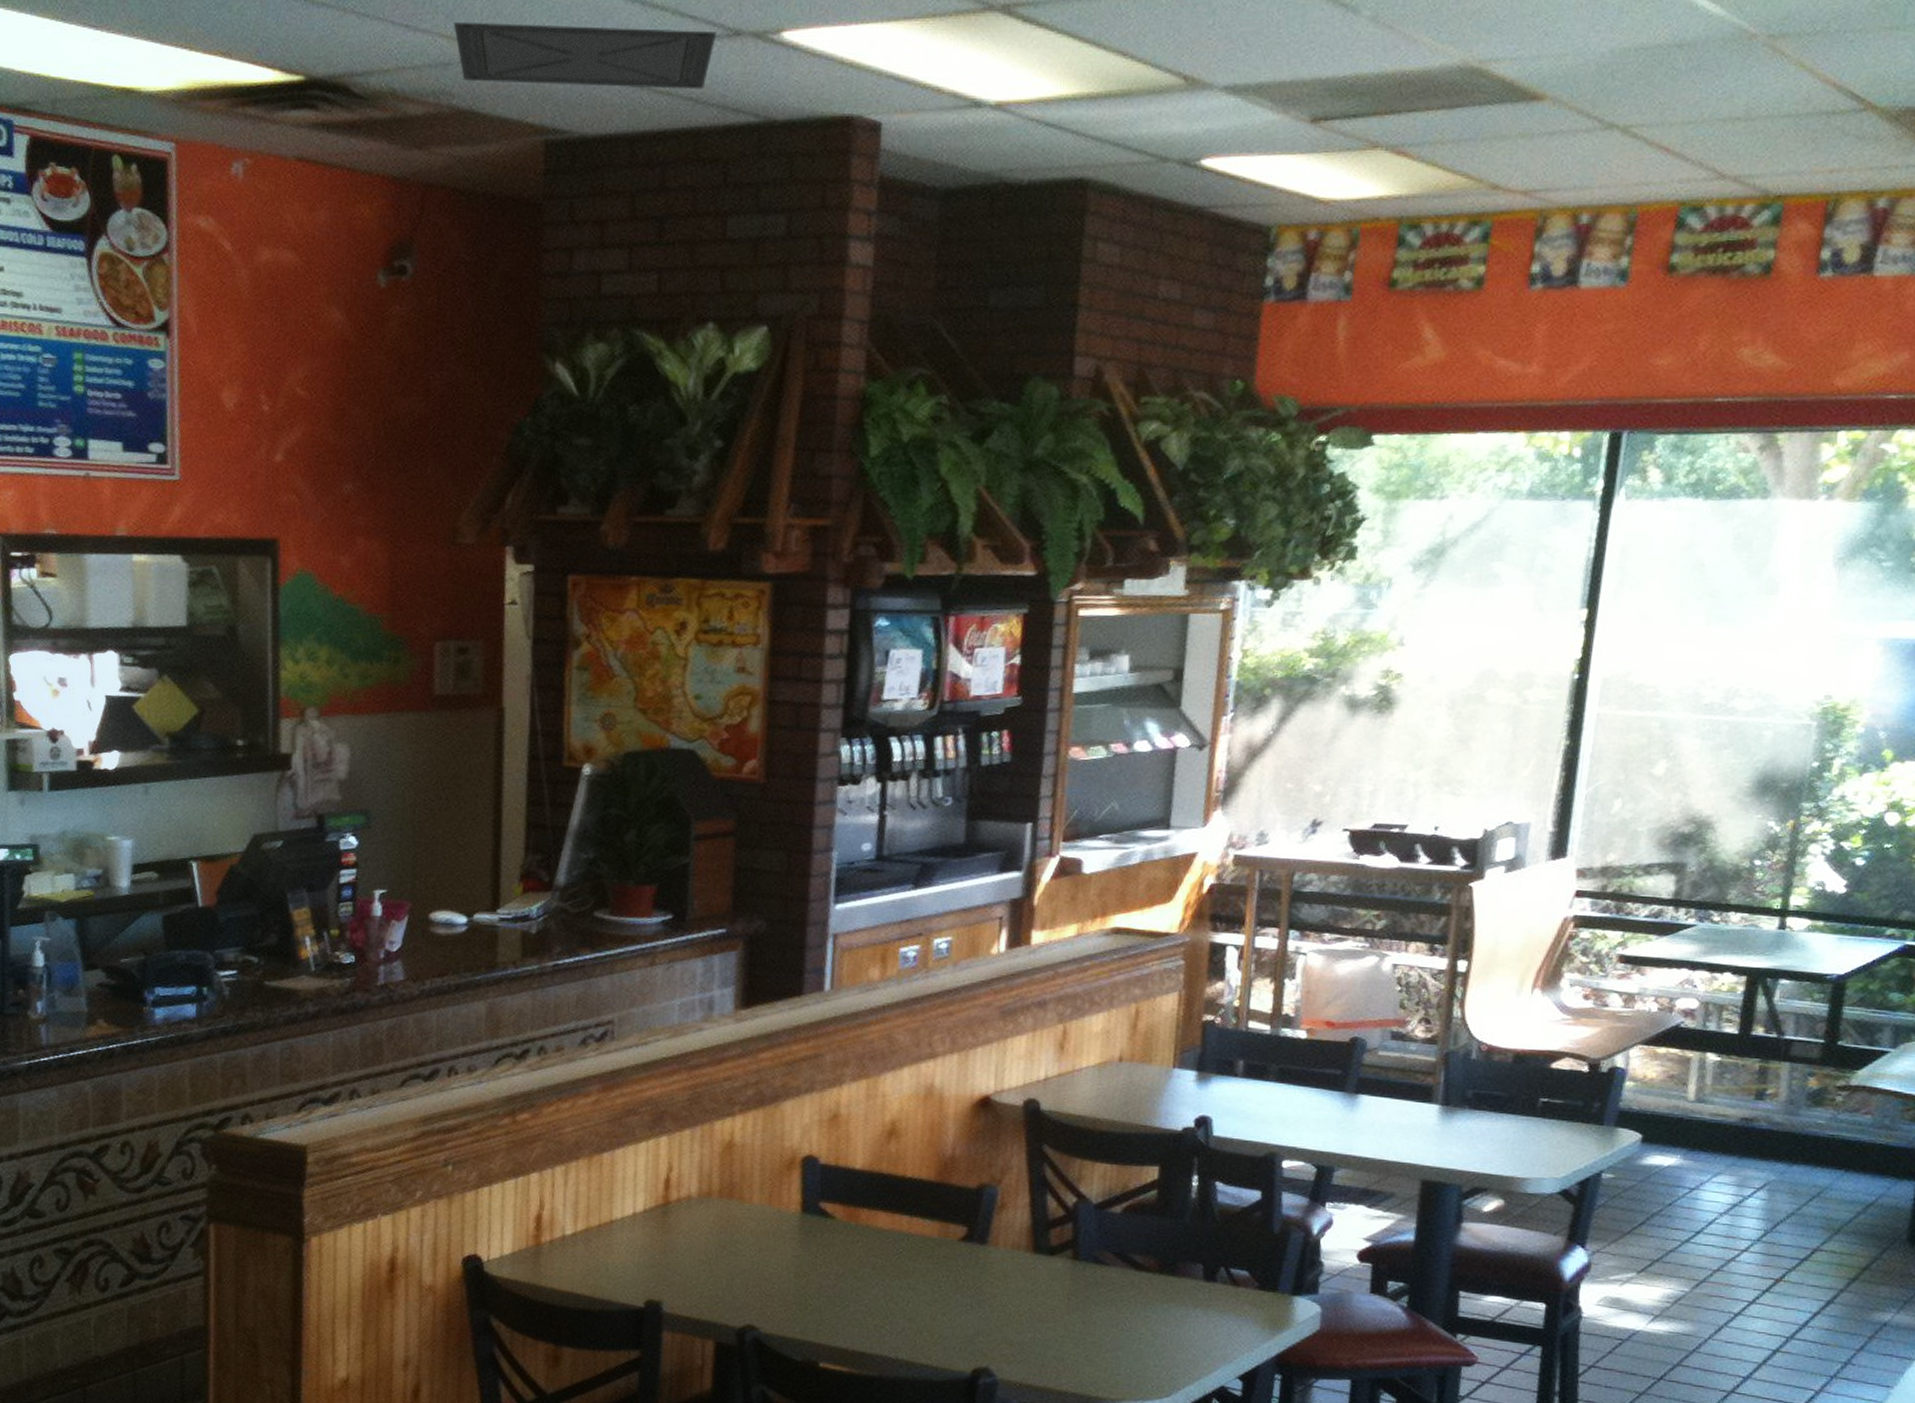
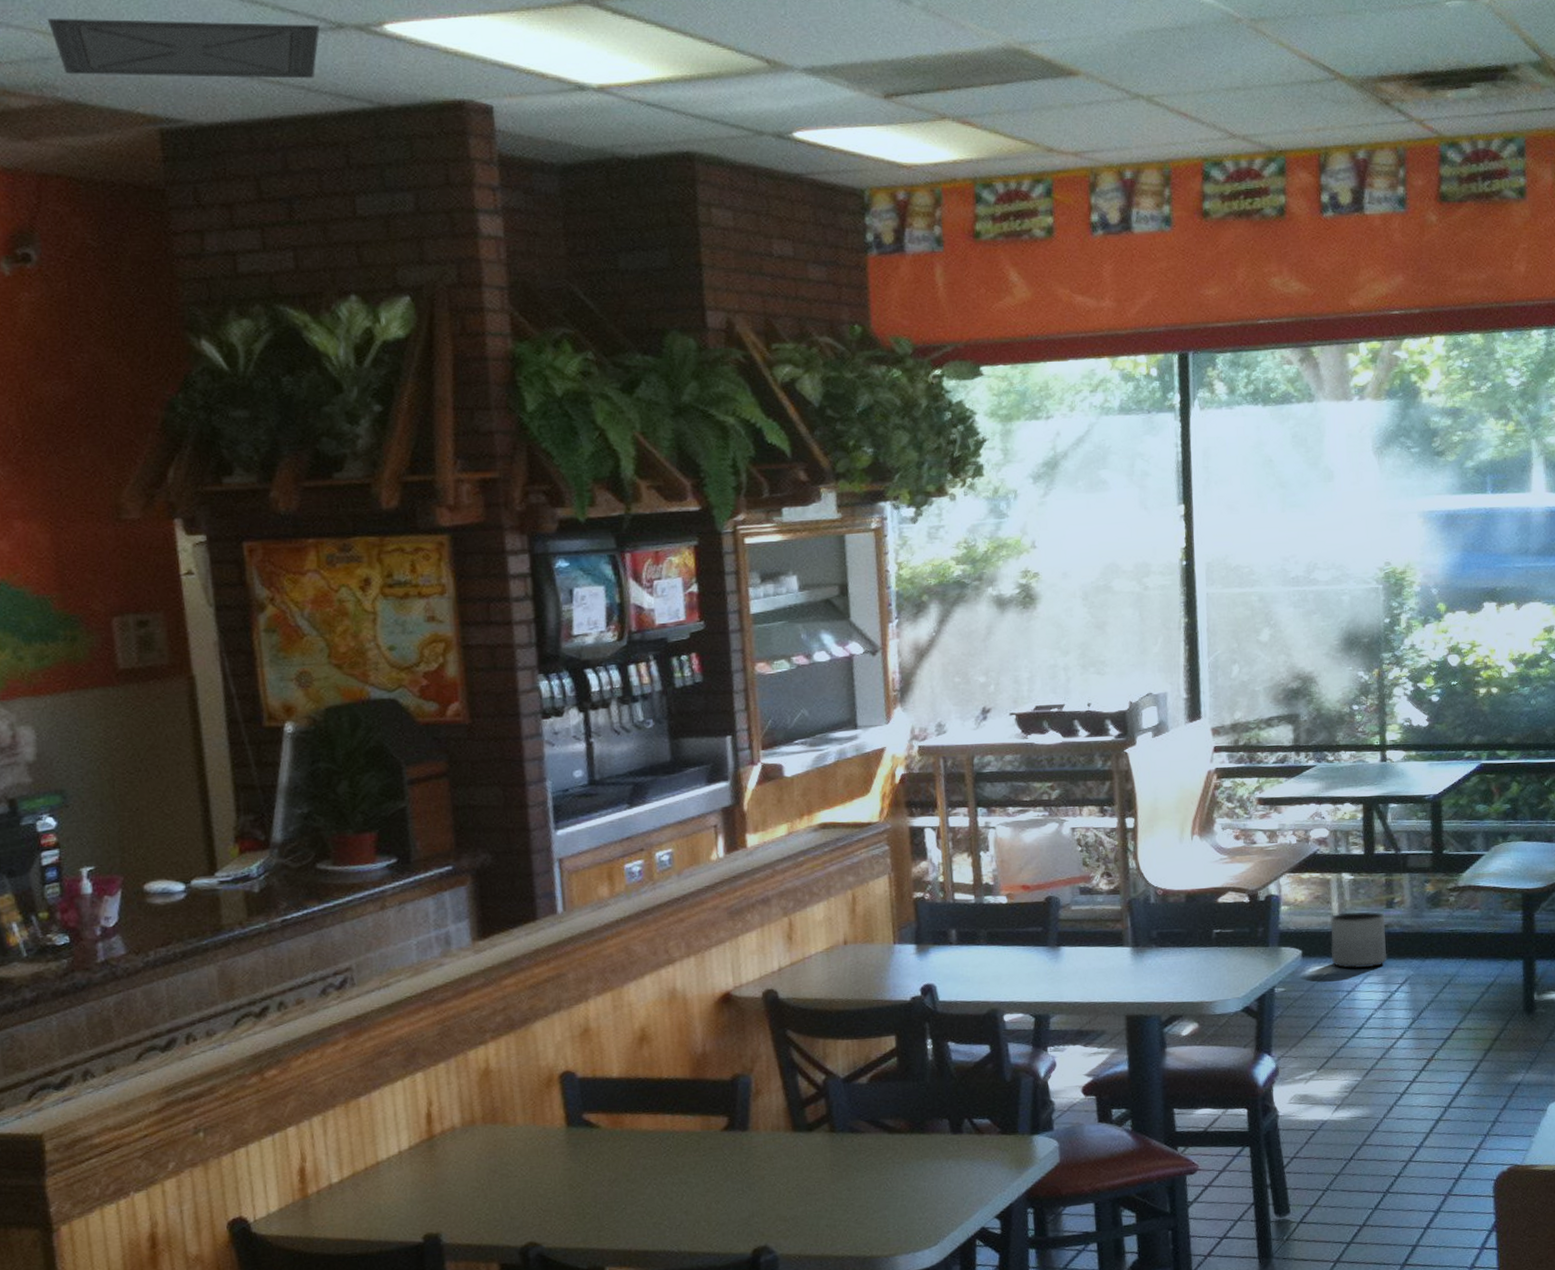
planter: none [1677,1098,1752,1166] -> present [1330,911,1387,969]

